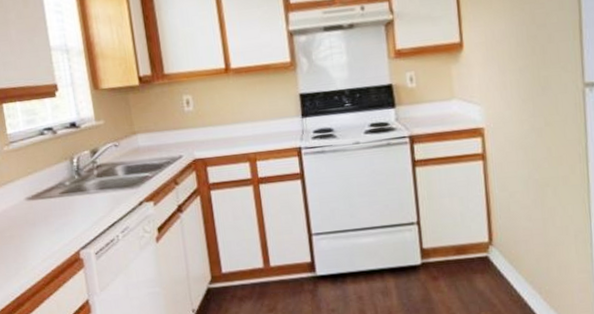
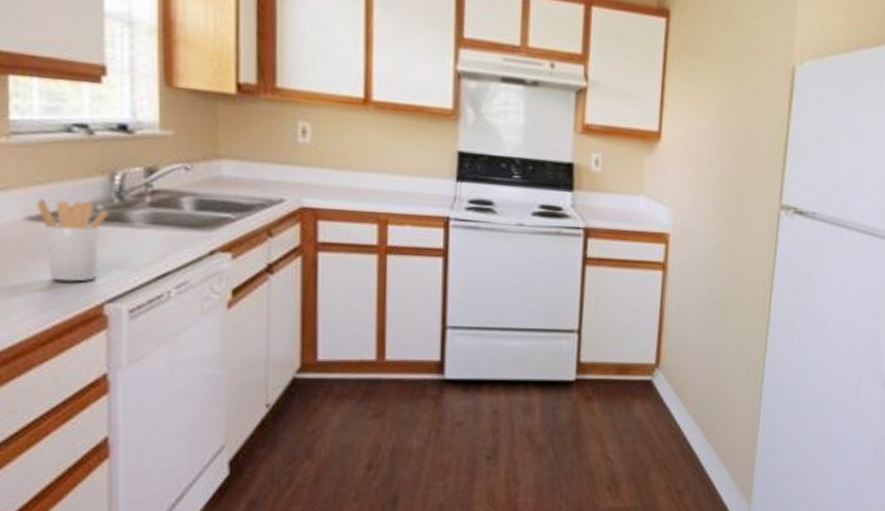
utensil holder: none [30,180,73,239] -> present [36,198,109,282]

